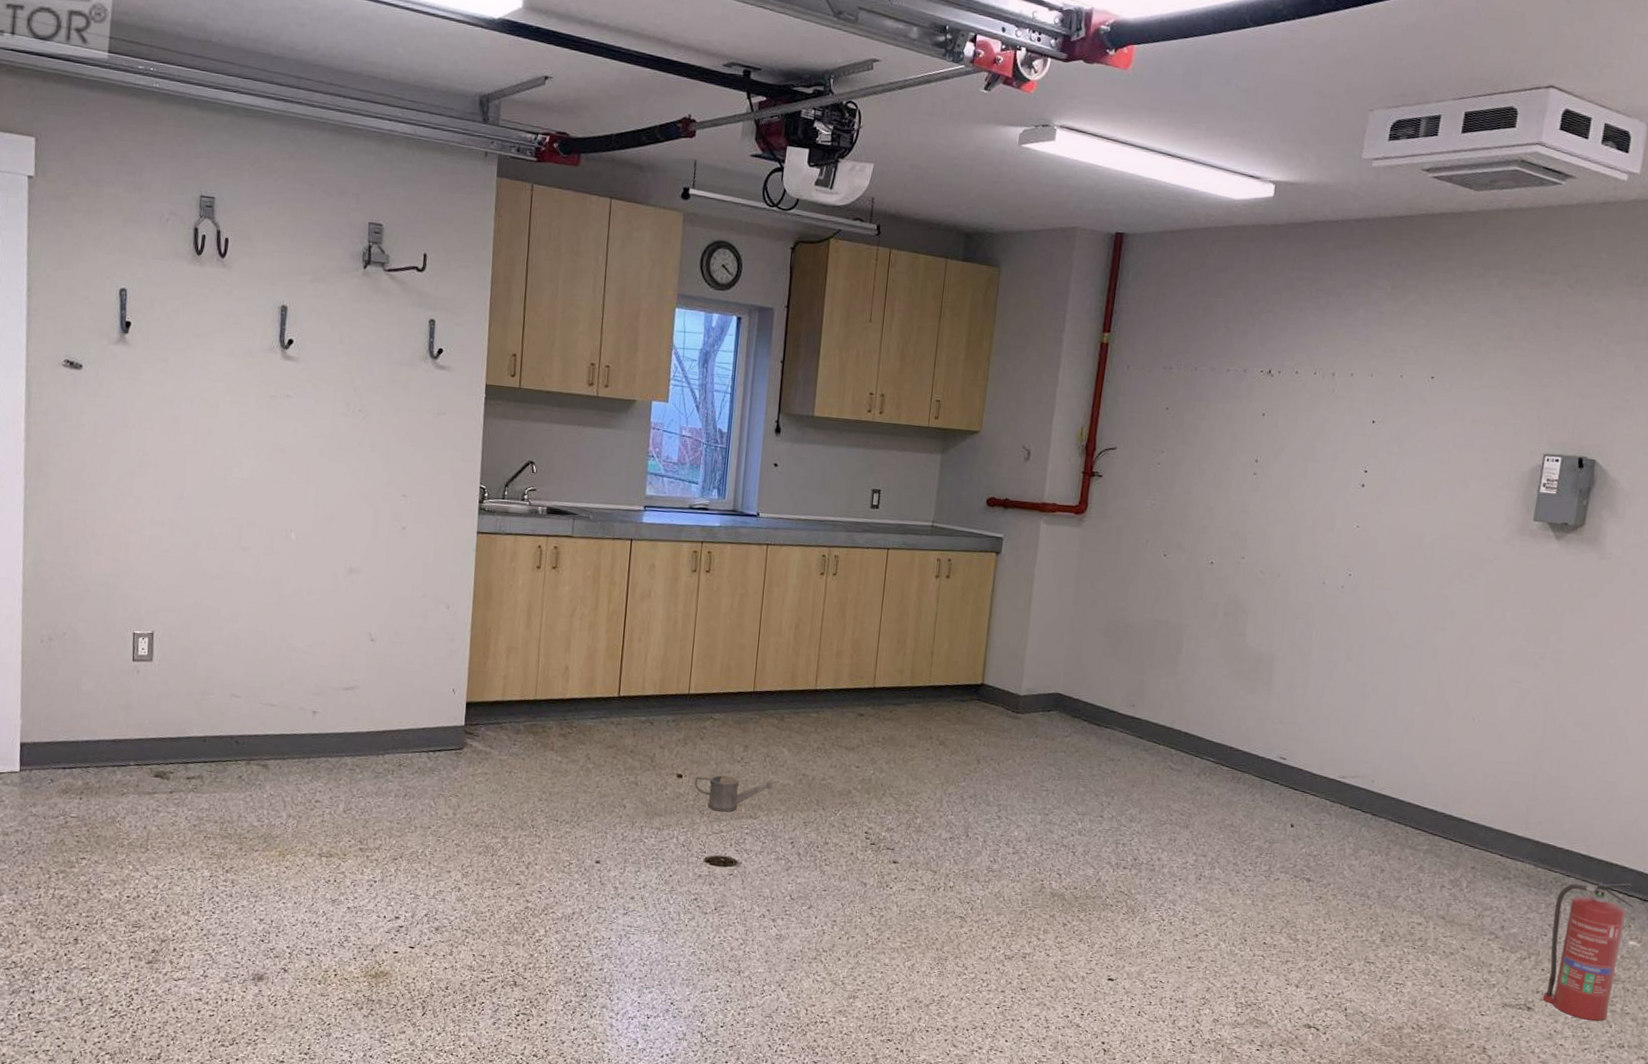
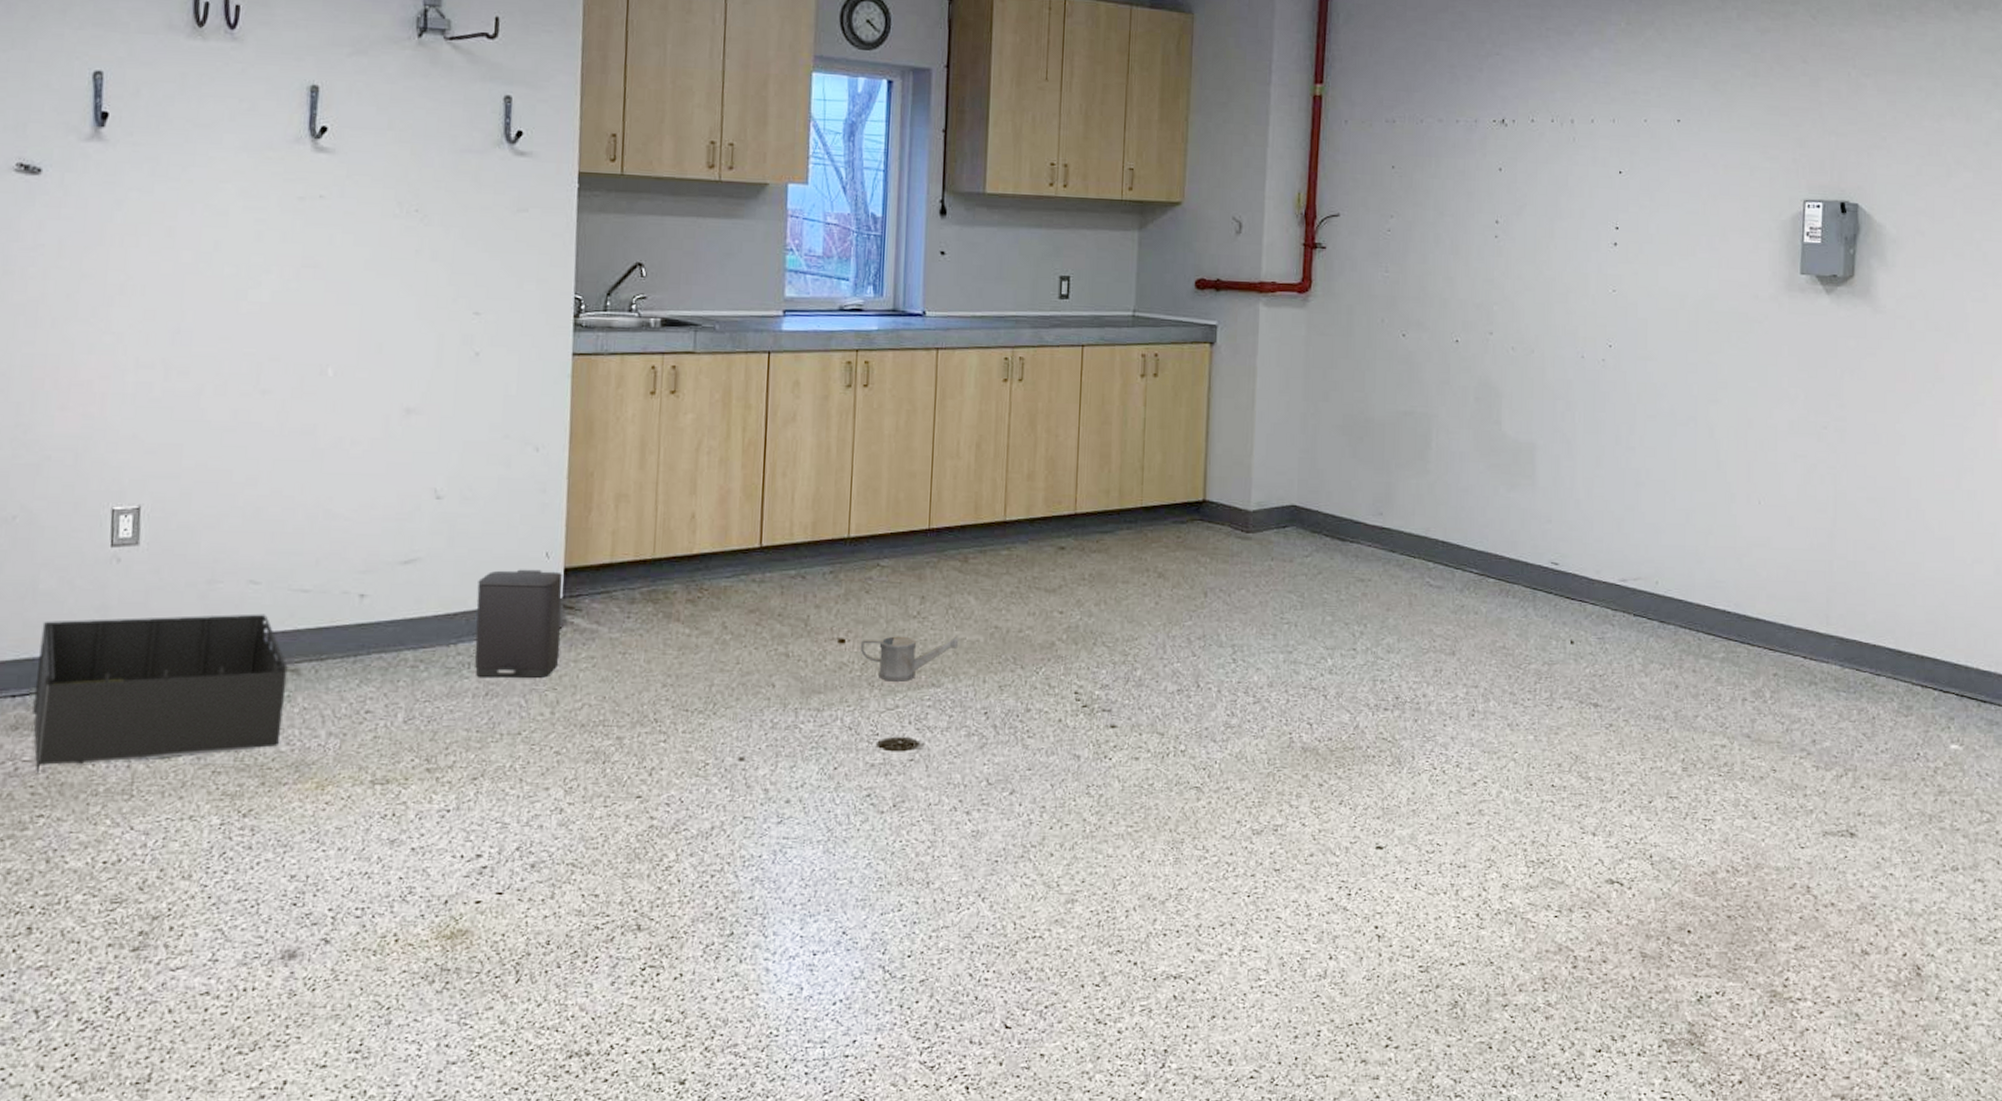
storage bin: none [78,714,260,827] -> present [32,614,288,773]
pedal bin: none [397,700,465,786] -> present [474,569,563,678]
fire extinguisher: present [1542,883,1635,1021] -> none [1865,678,1952,842]

